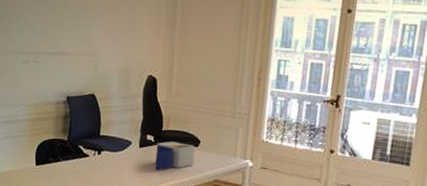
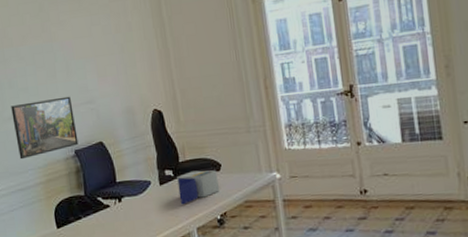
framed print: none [14,40,74,94] -> present [11,96,79,160]

